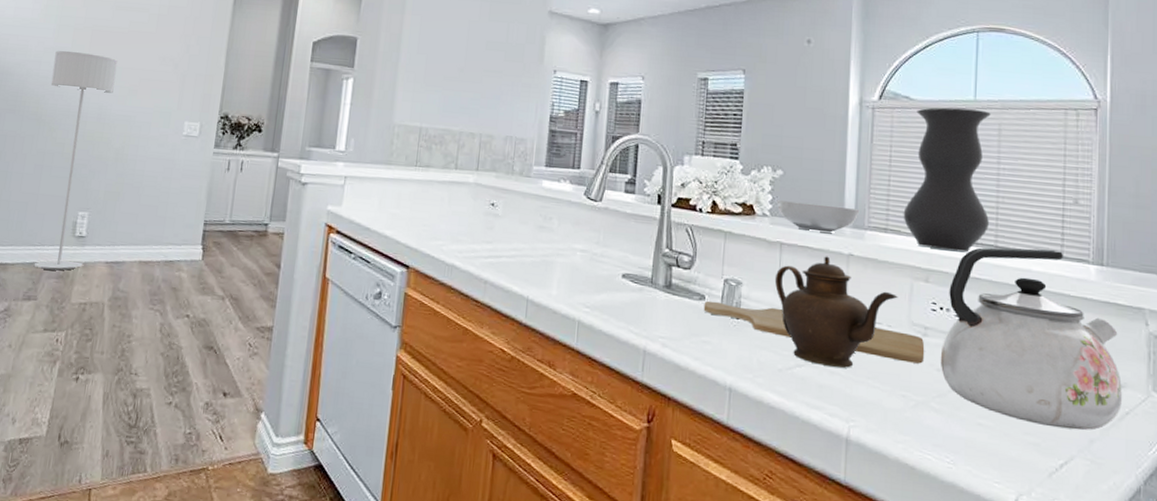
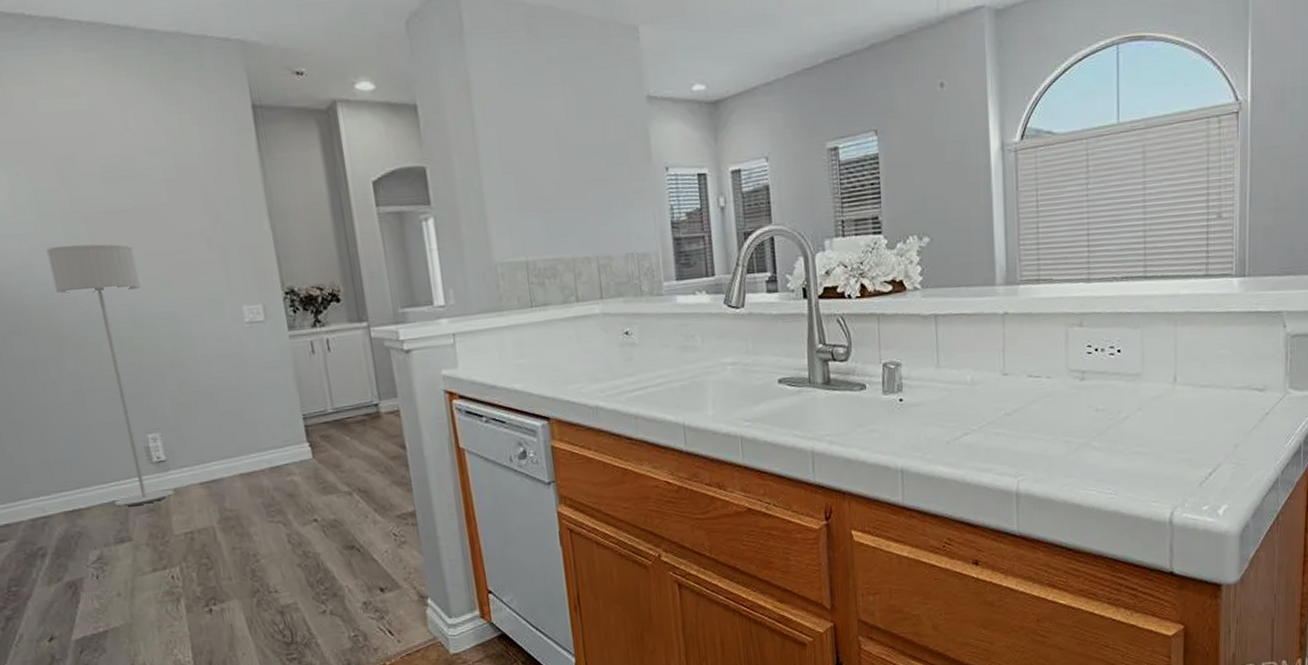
chopping board: present [703,300,925,364] -> none [865,380,1083,410]
teapot: present [774,256,898,368] -> none [933,319,1055,429]
bowl: present [776,200,860,233] -> none [926,264,1011,297]
vase: present [903,107,991,253] -> none [1054,133,1137,292]
kettle: present [940,247,1123,430] -> none [1098,269,1264,441]

